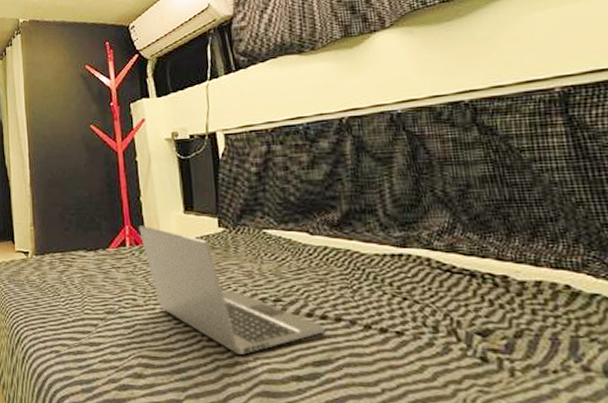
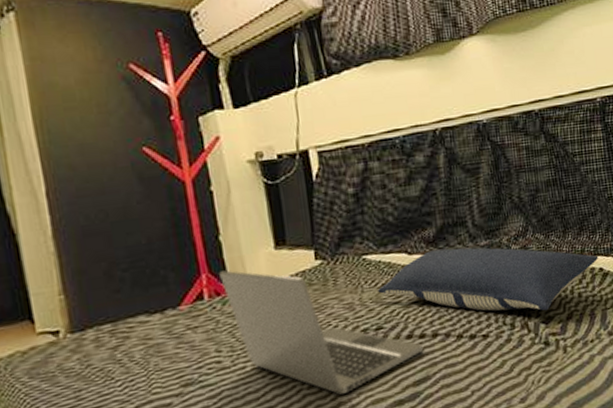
pillow: none [277,234,563,322] -> present [378,247,599,311]

